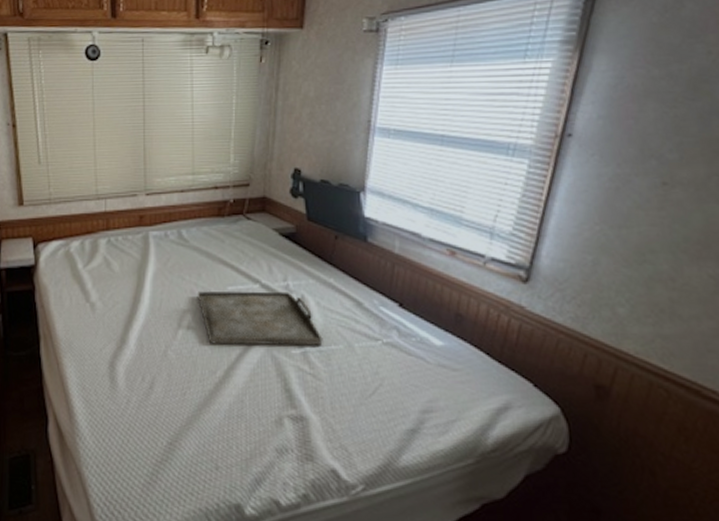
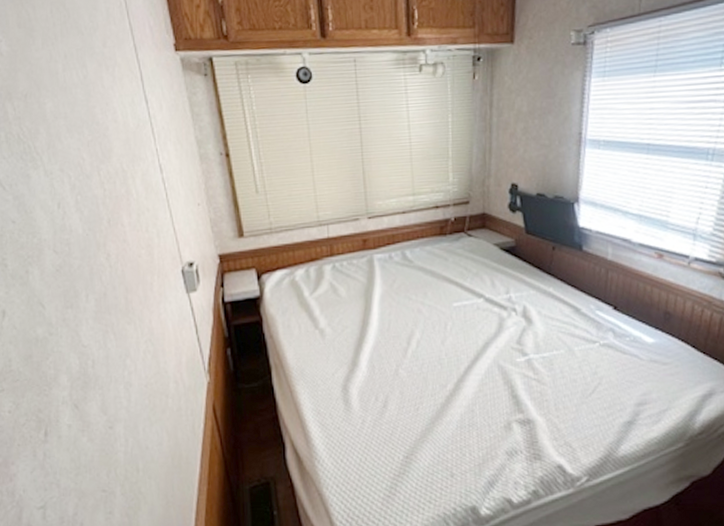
serving tray: present [197,290,323,346] -> none [424,303,545,360]

